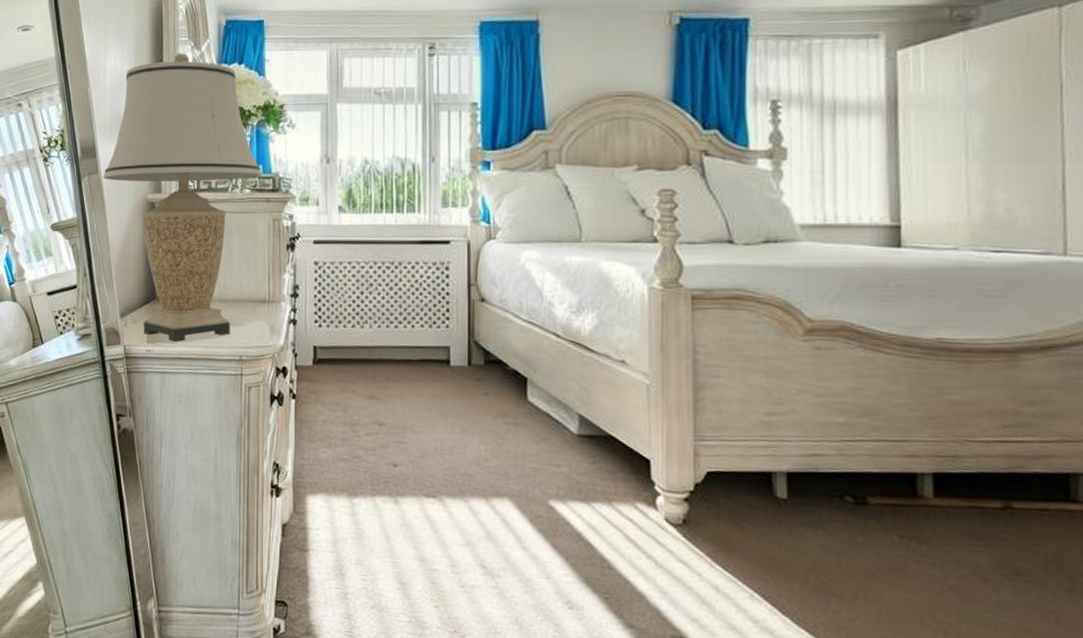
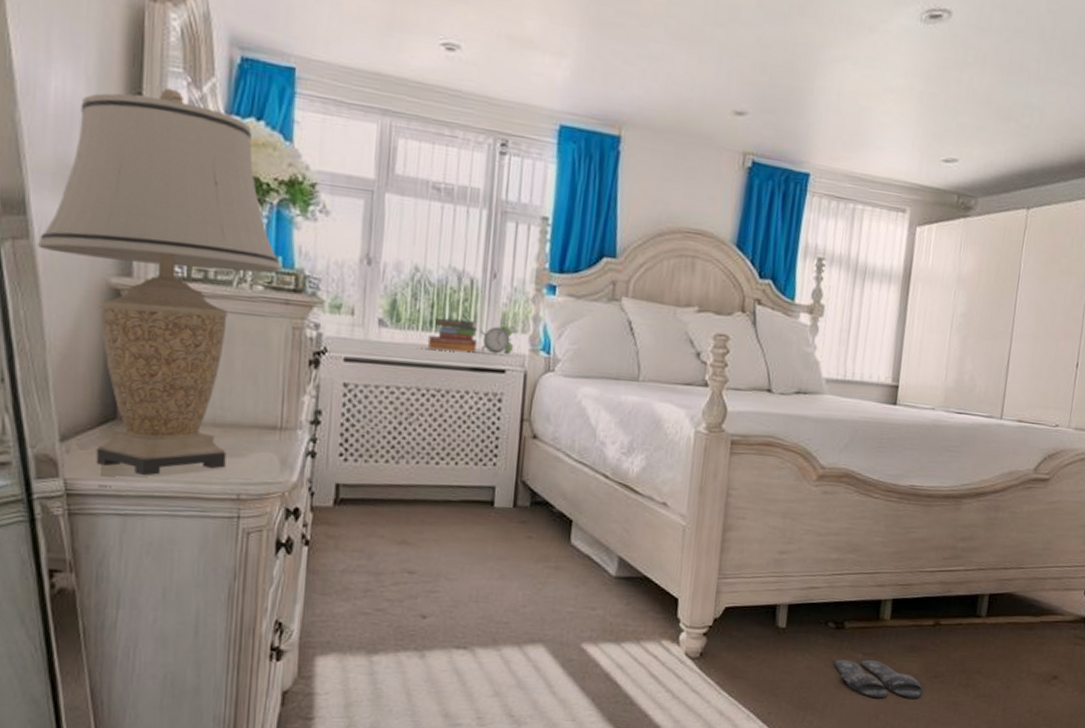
books: none [380,200,423,229] -> present [427,317,478,353]
alarm clock: none [423,201,458,227] -> present [479,324,517,355]
slippers: none [859,540,999,599] -> present [834,659,922,699]

